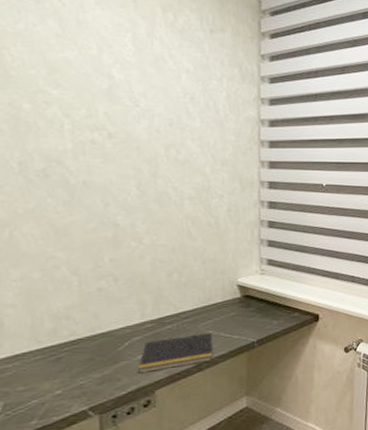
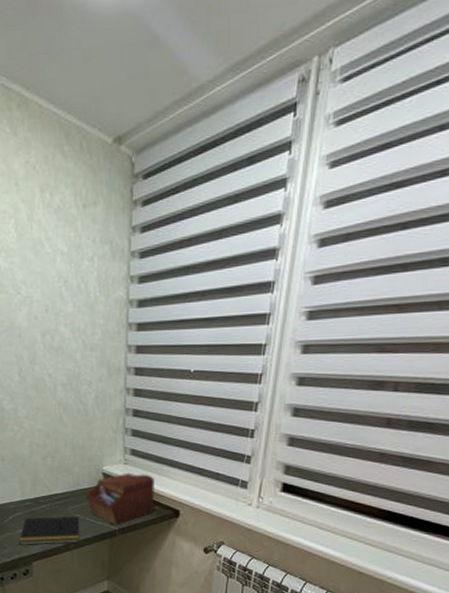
sewing box: none [218,282,294,337] -> present [85,472,156,525]

